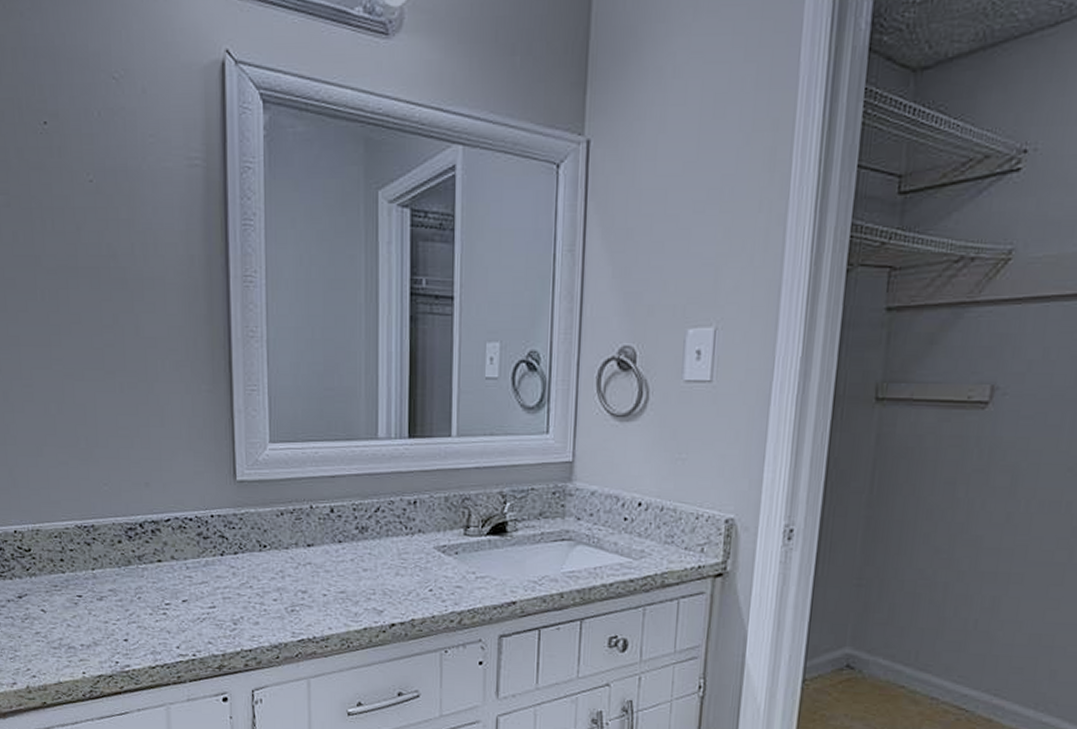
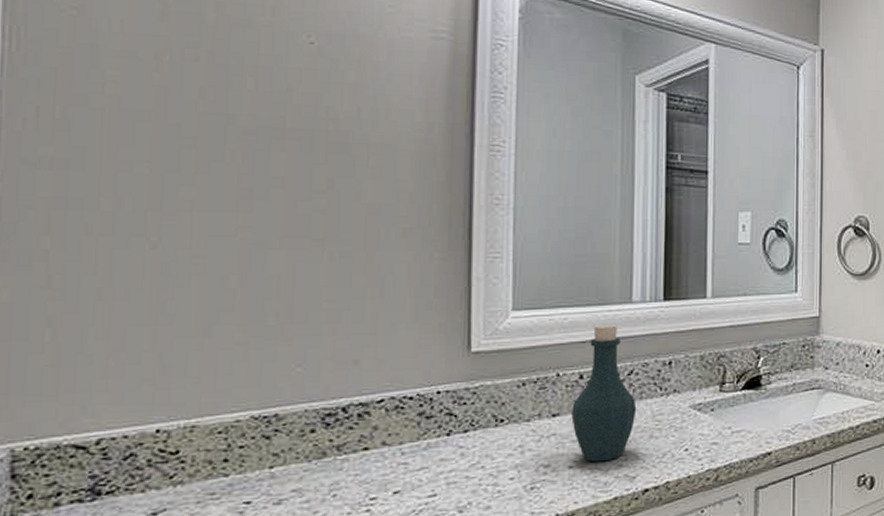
bottle: none [324,460,383,594] -> present [571,324,637,462]

